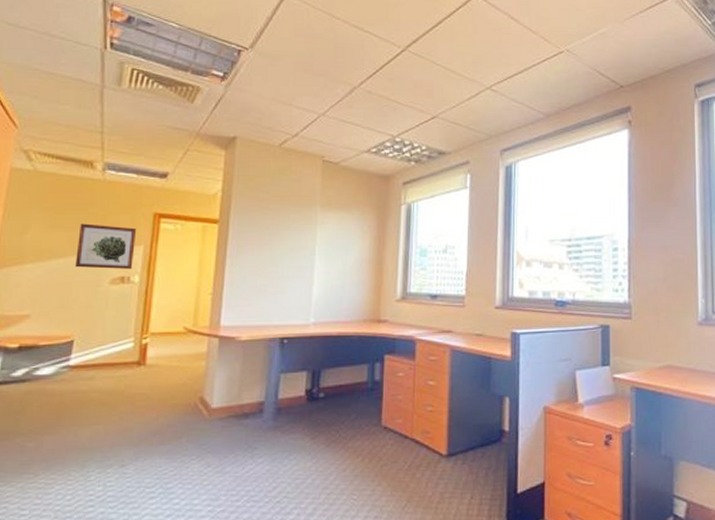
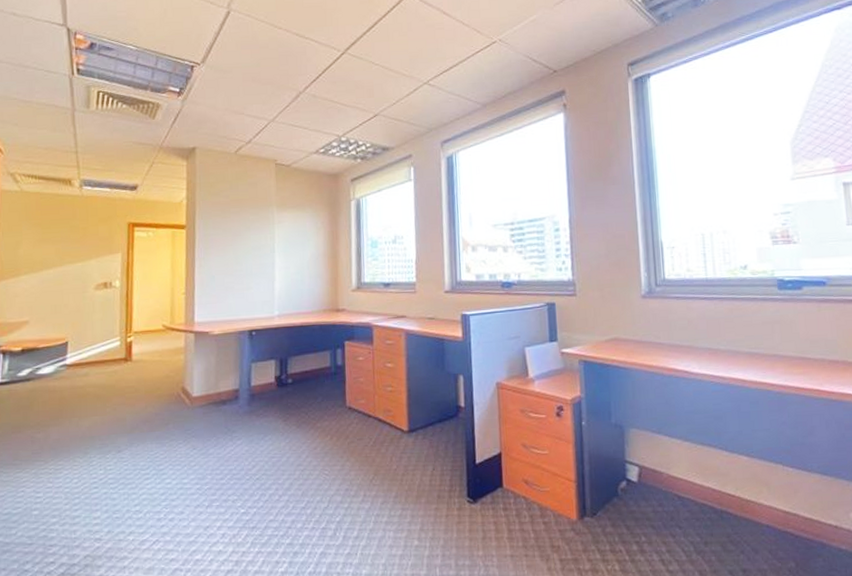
wall art: present [75,223,136,269] -> none [63,236,114,277]

